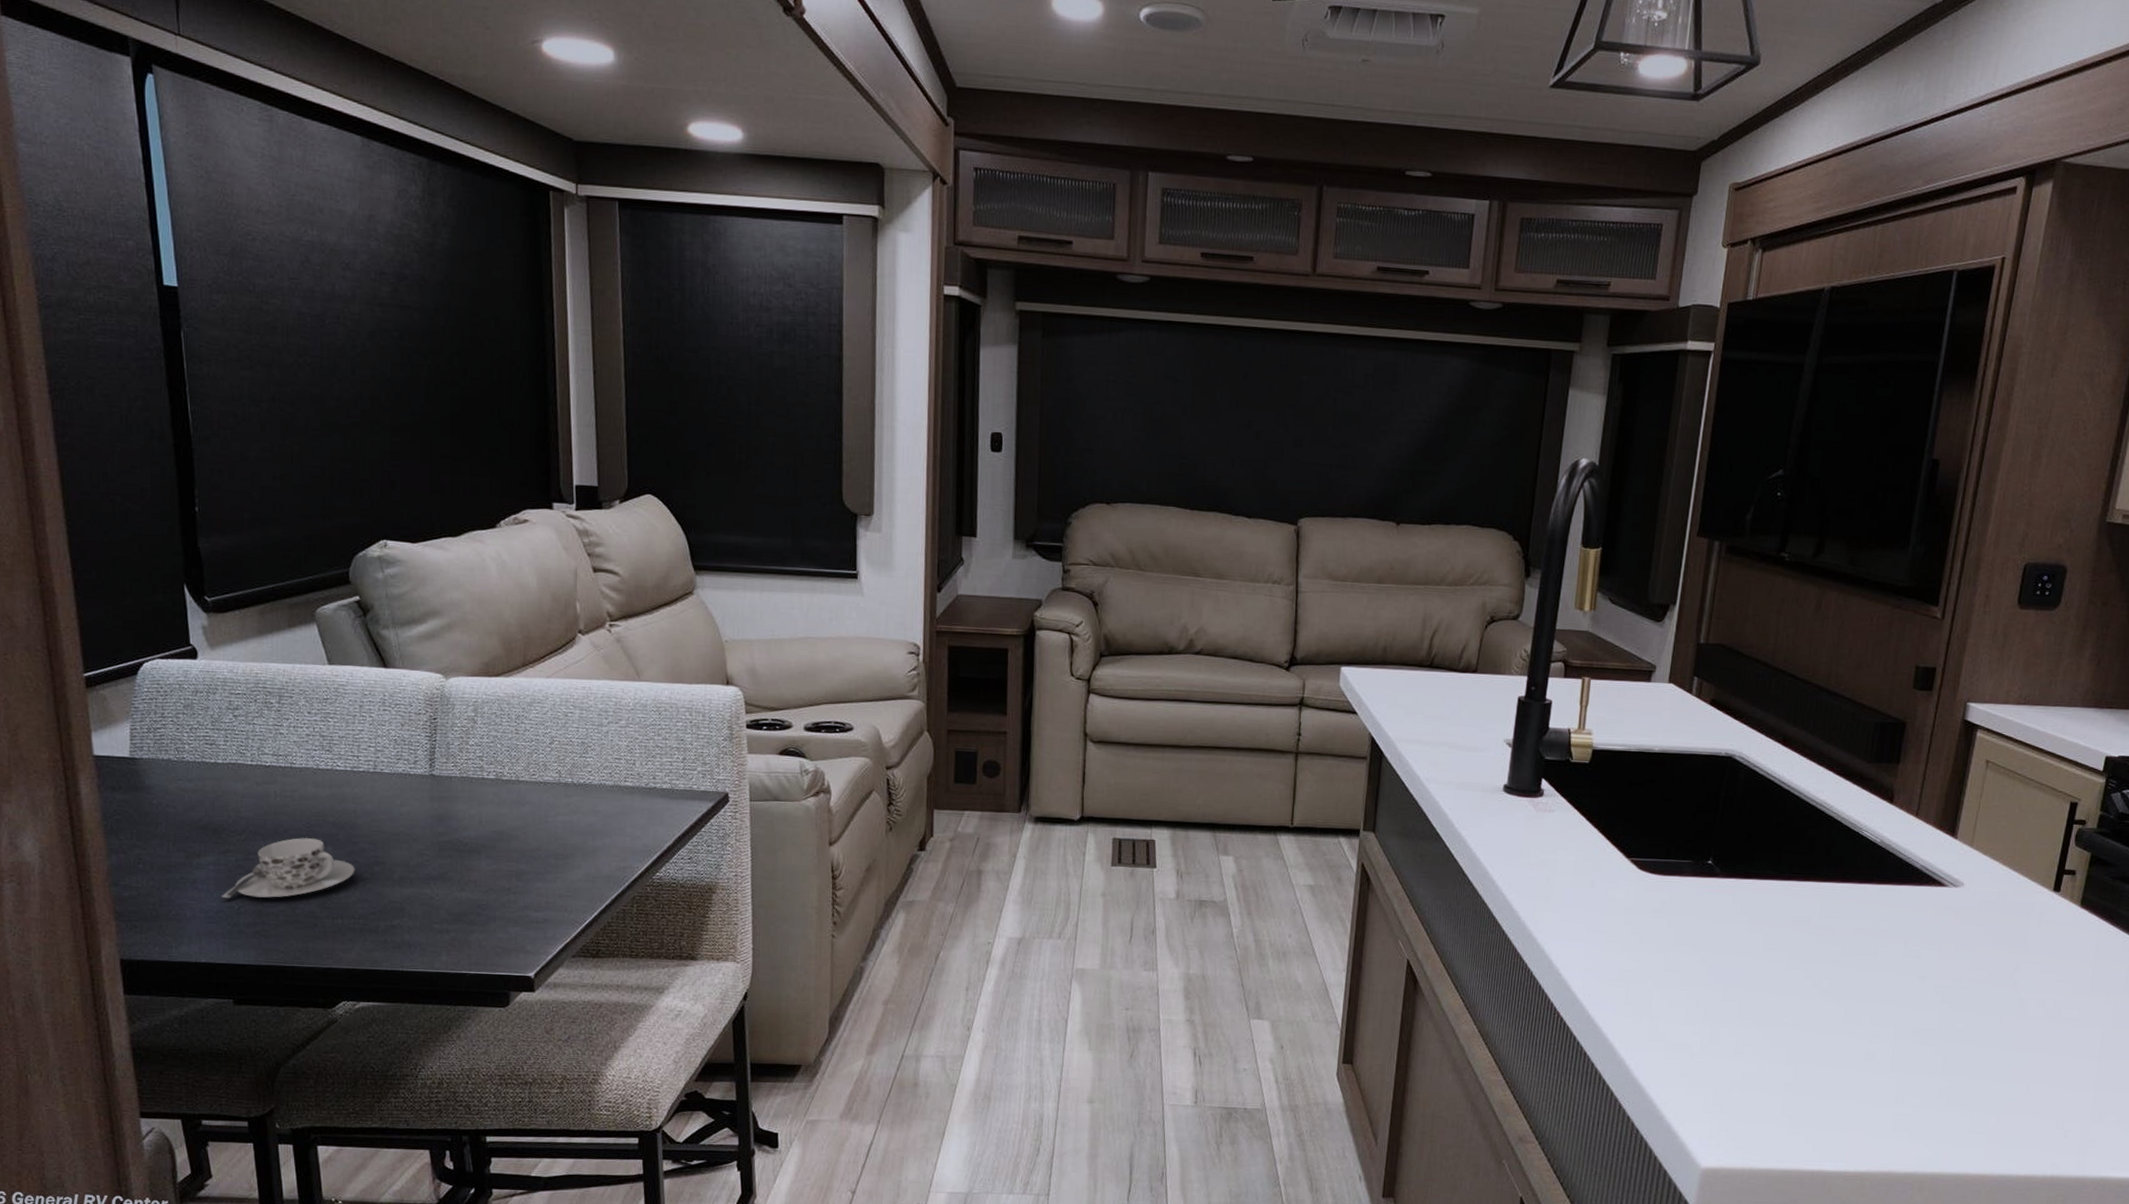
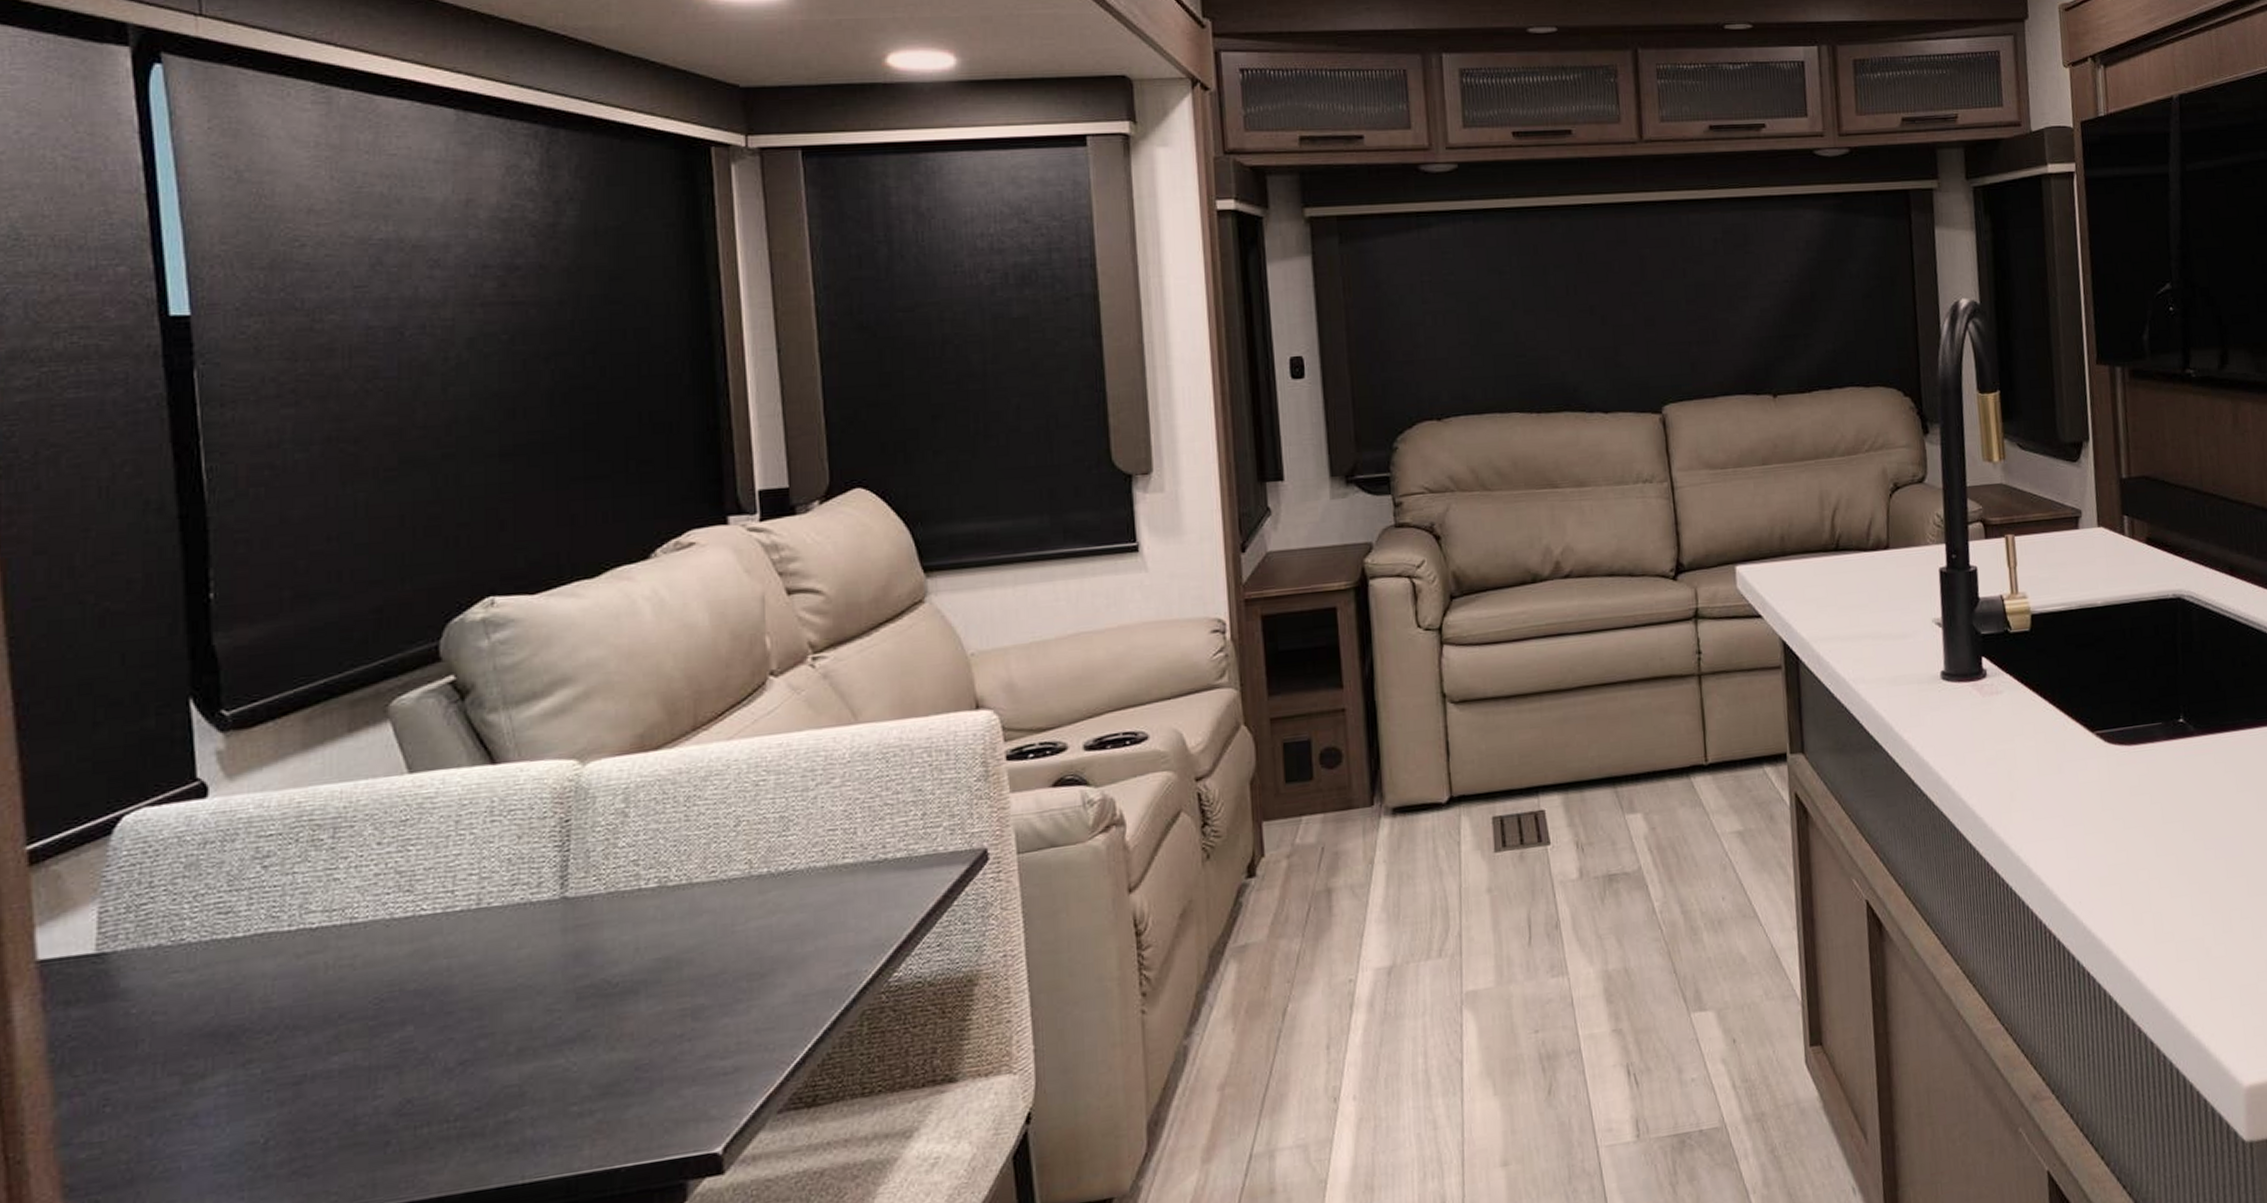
teacup: present [221,837,355,899] -> none [237,1018,450,1133]

